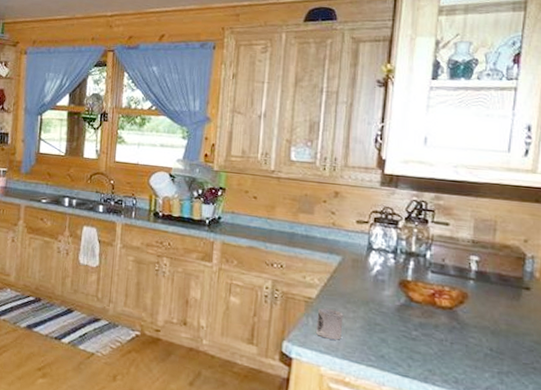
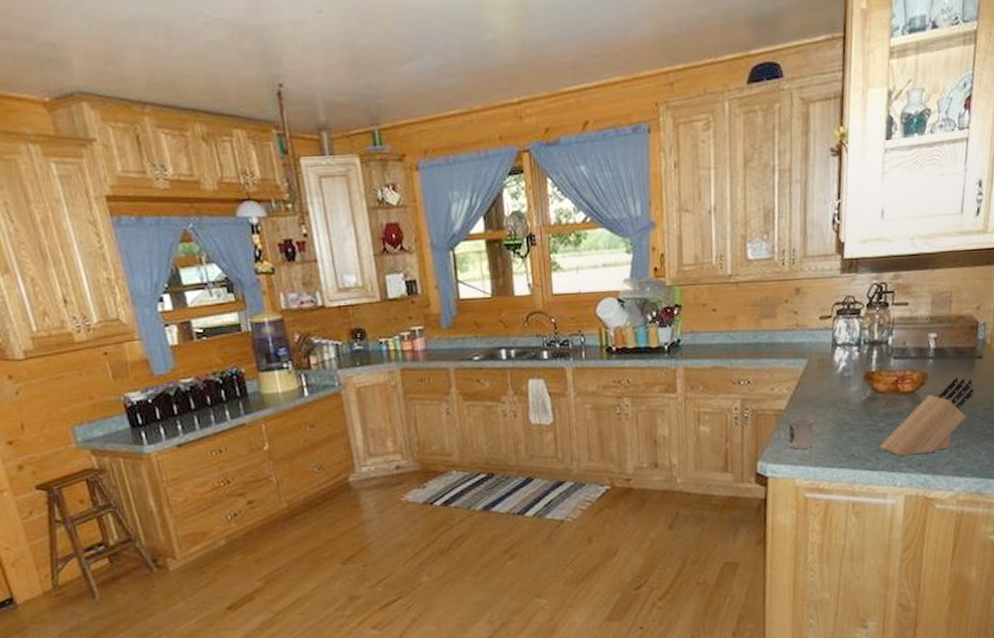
knife block: none [411,302,521,373] -> present [879,376,975,456]

